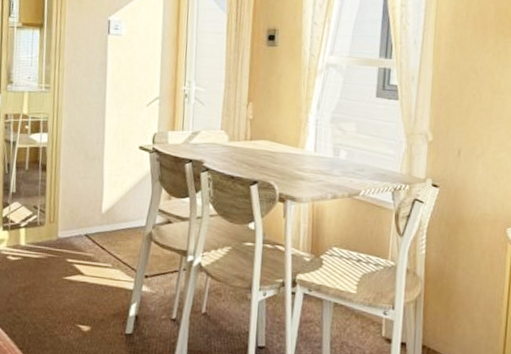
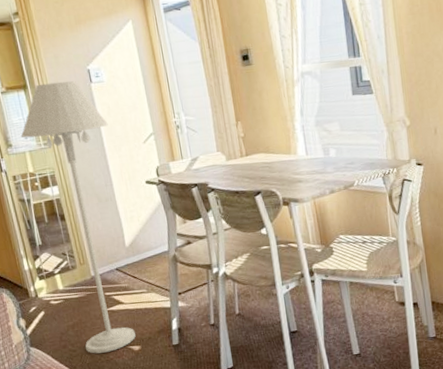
floor lamp: none [24,26,115,327] -> present [21,80,136,354]

